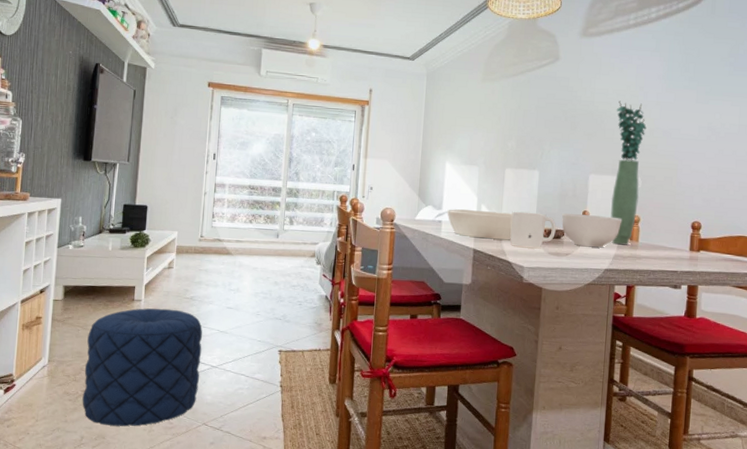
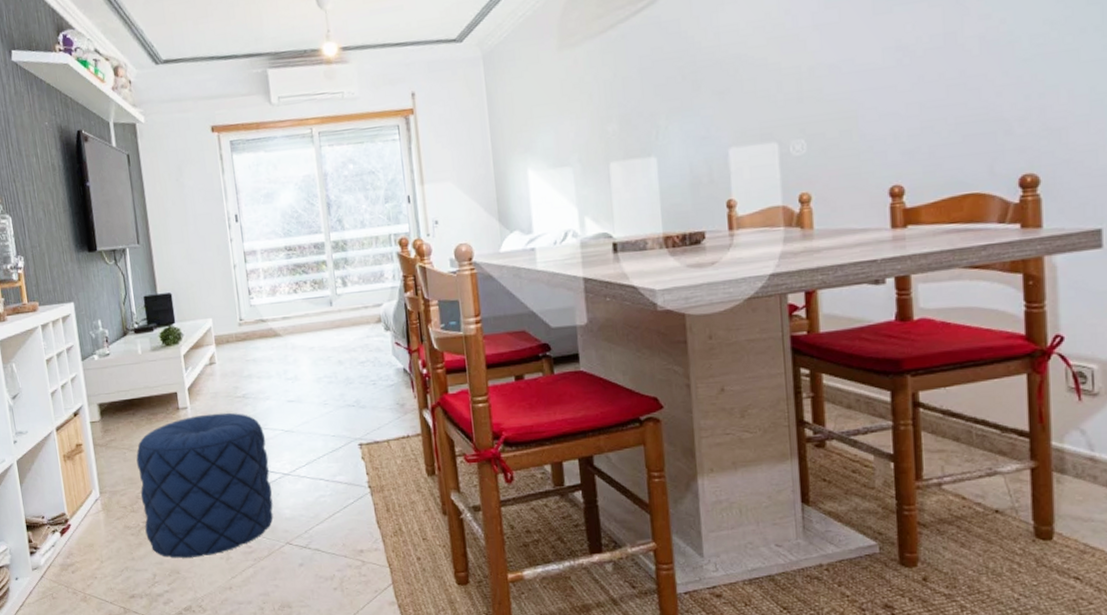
bowl: present [447,209,513,240] -> none [539,221,632,263]
mug: present [510,211,556,249] -> none [627,214,693,266]
bowl: present [562,213,623,248] -> none [698,201,786,249]
vase: present [611,100,647,245] -> none [754,33,806,237]

